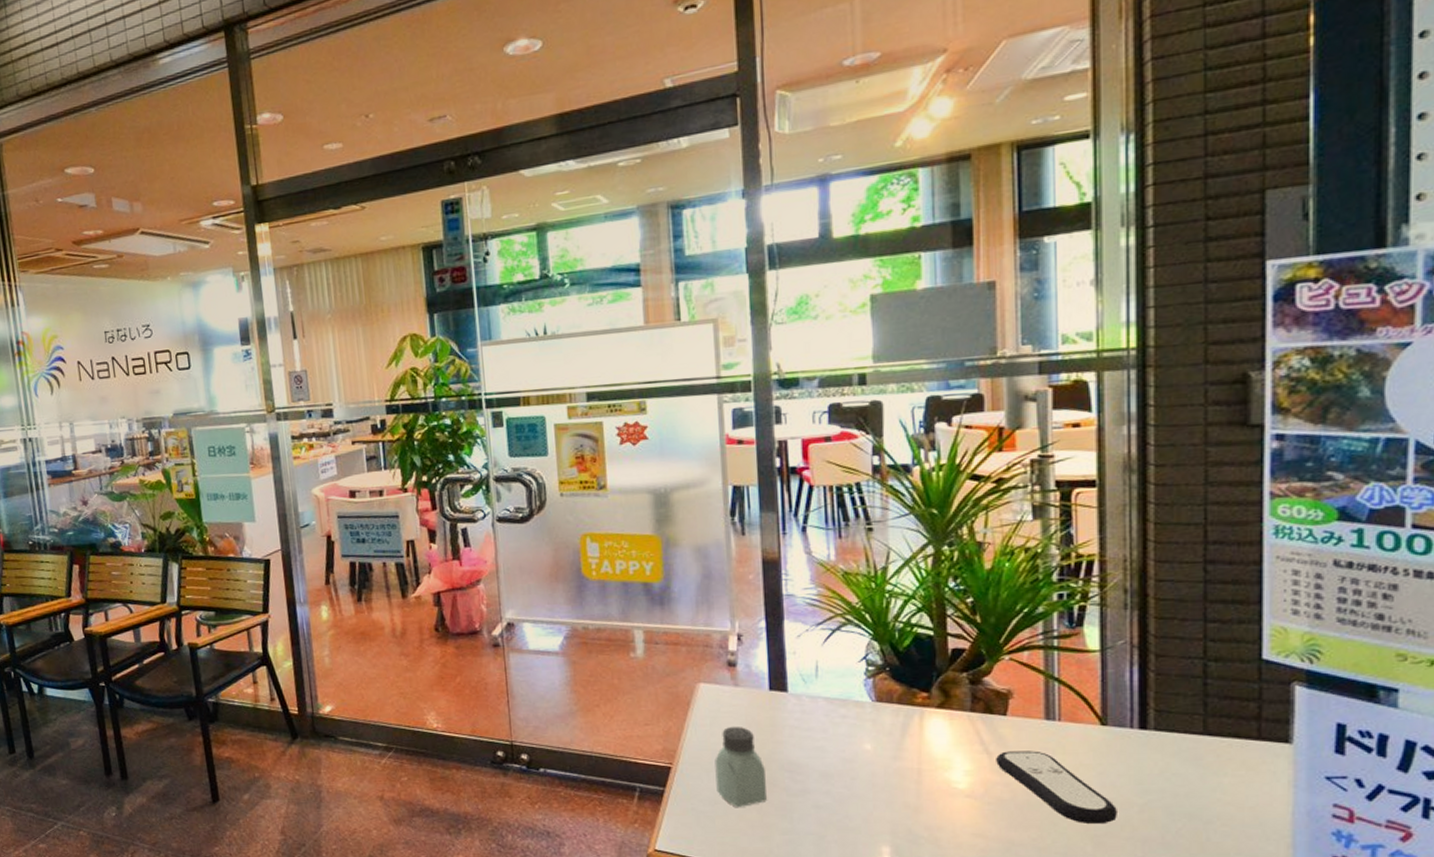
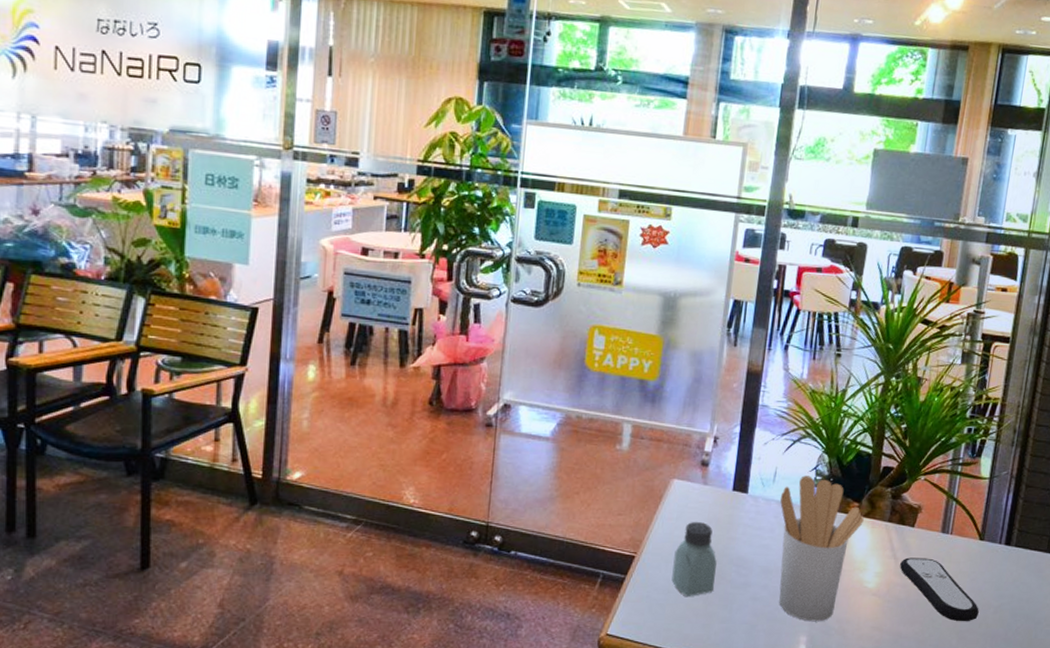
utensil holder: none [827,667,938,830] -> present [779,475,864,622]

